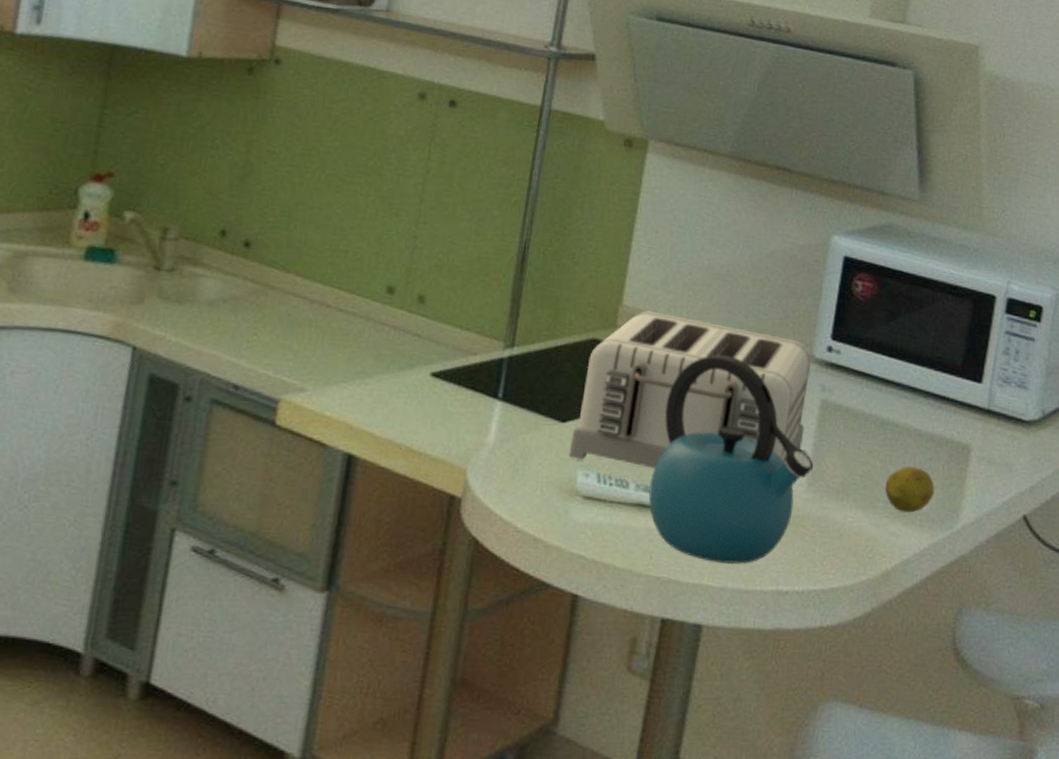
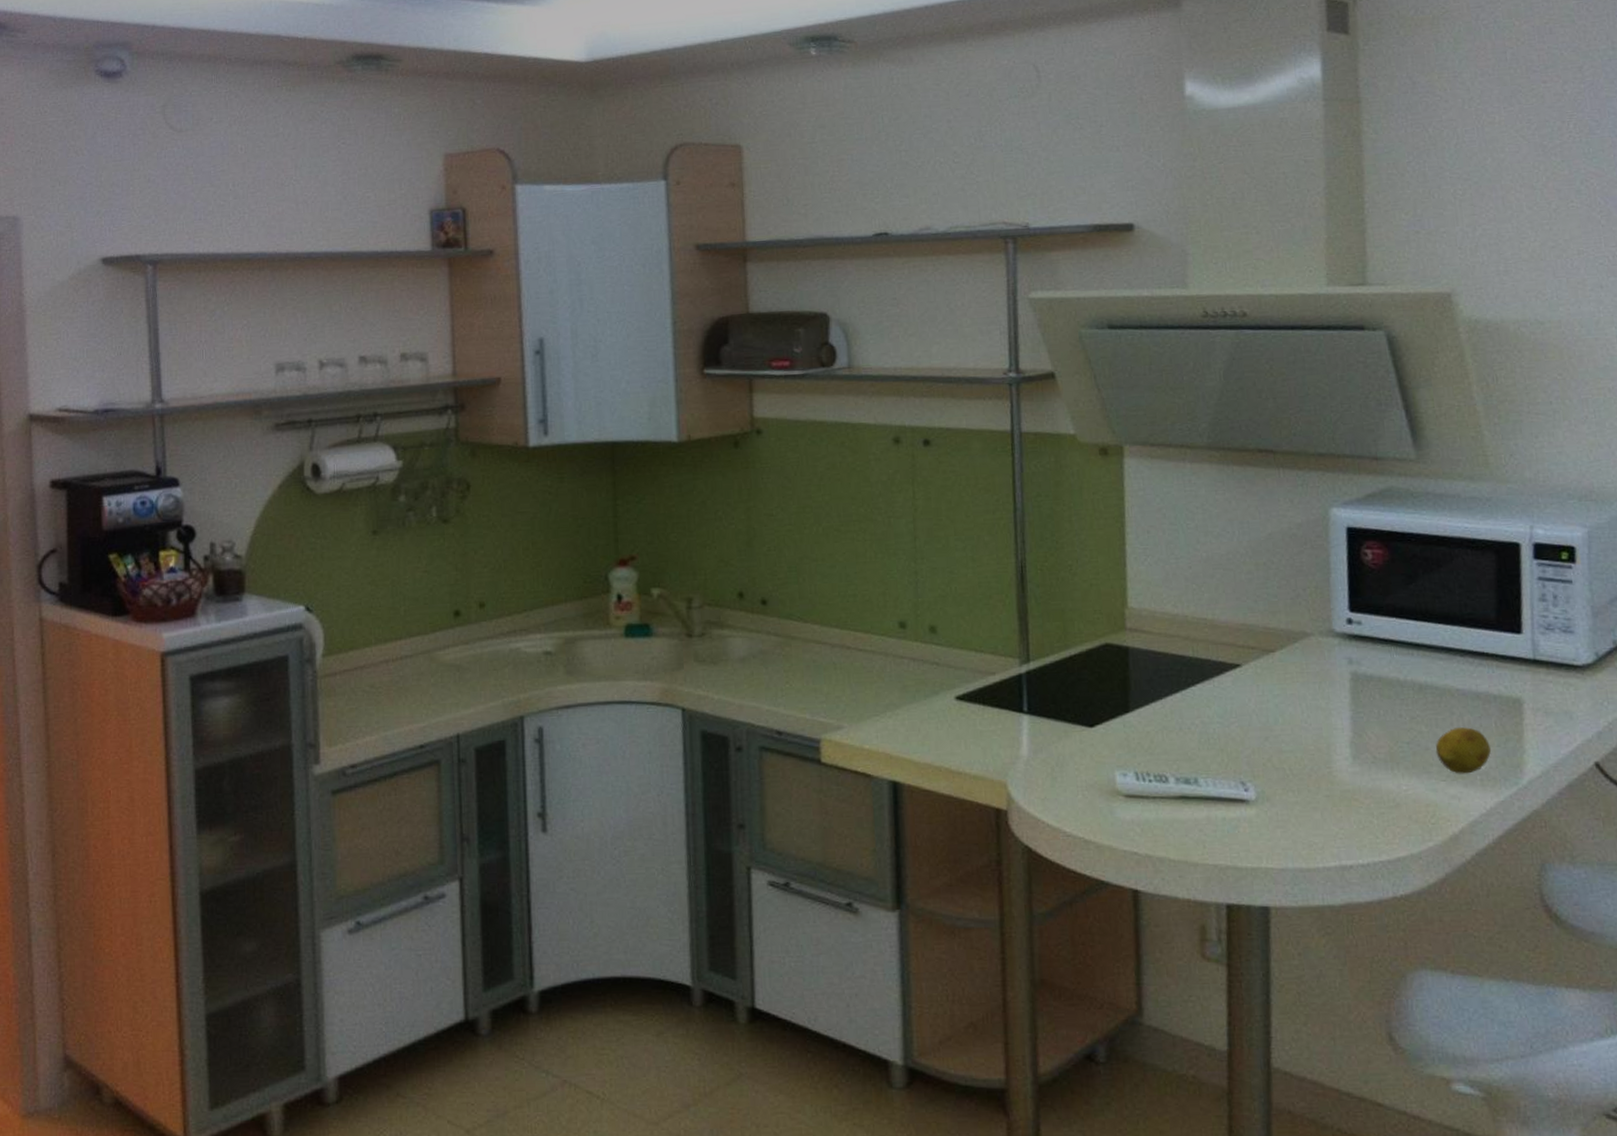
toaster: present [568,311,812,469] -> none [1102,609,1339,761]
kettle: present [648,355,814,565] -> none [1189,642,1356,846]

